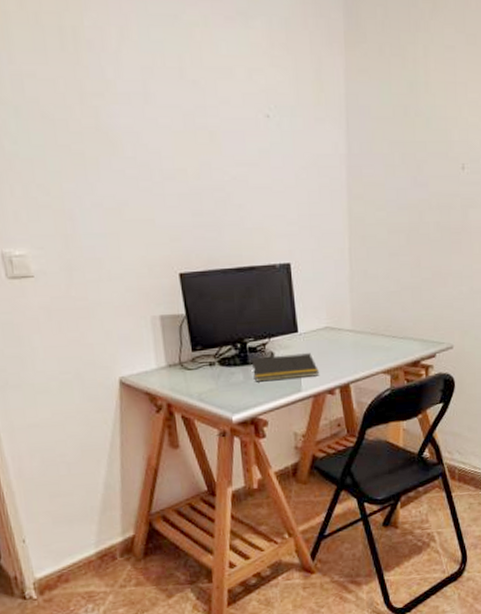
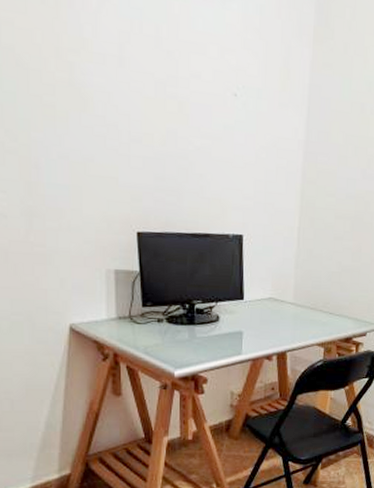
notepad: present [251,353,319,382] -> none [197,319,259,343]

